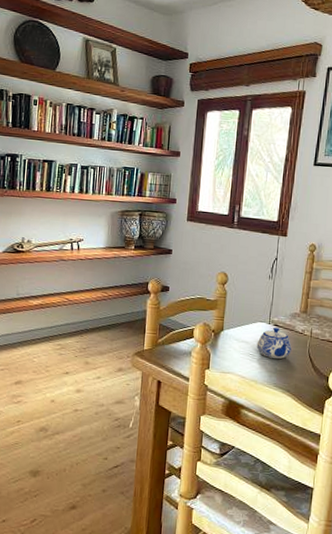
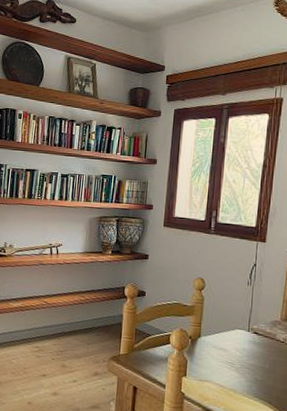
teapot: present [256,327,292,360] -> none [235,335,273,369]

